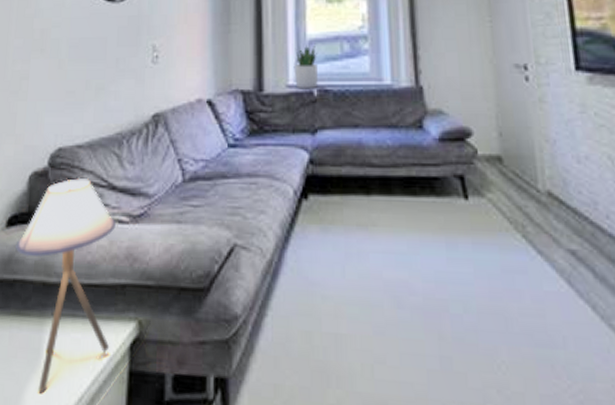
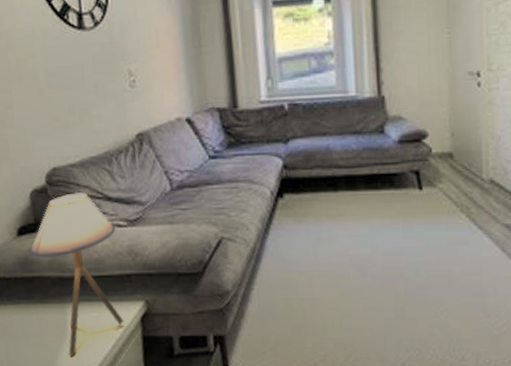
planter: present [295,43,318,89] -> none [266,61,288,105]

